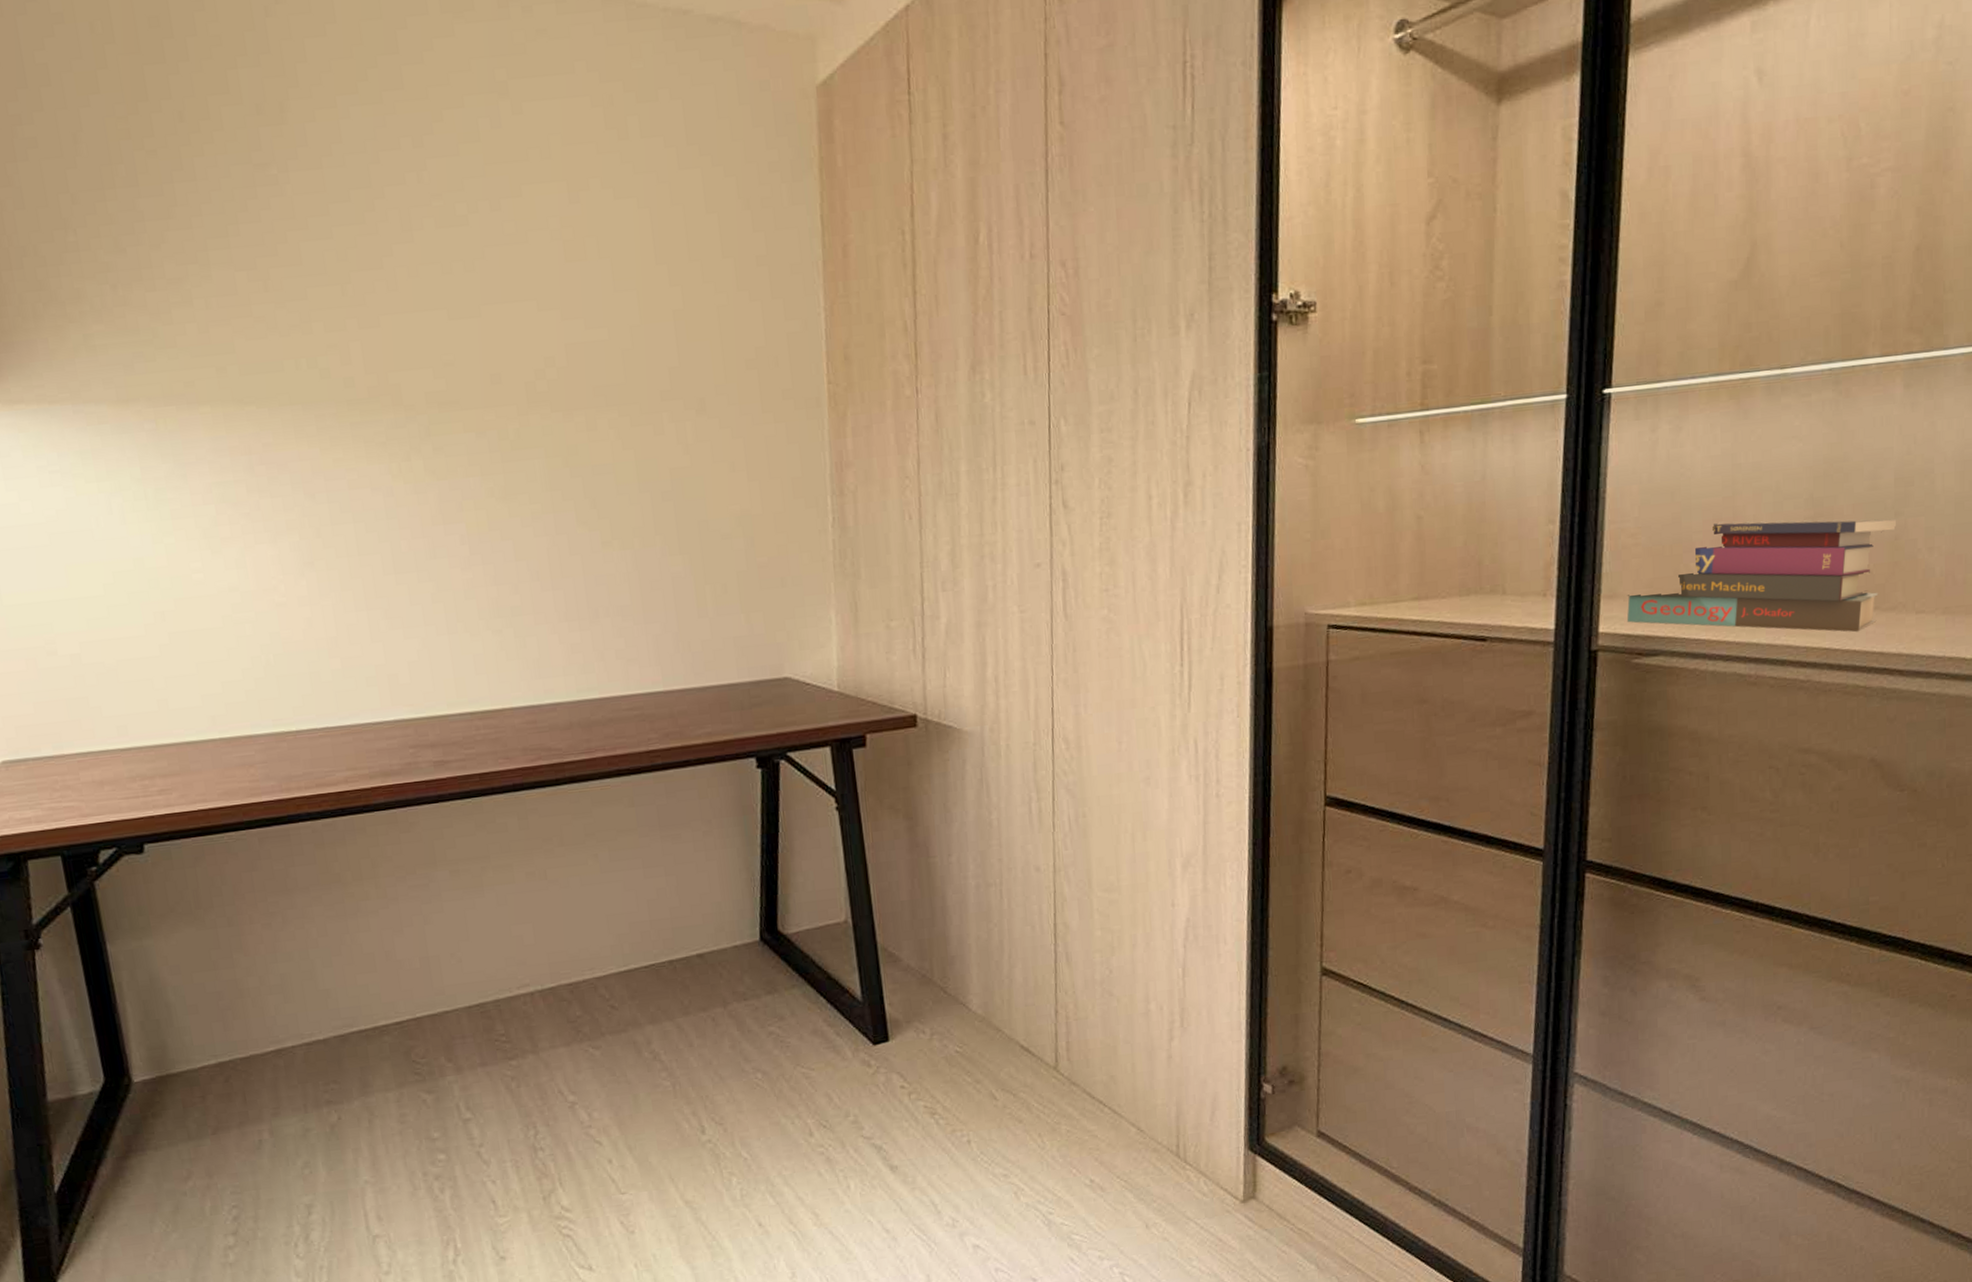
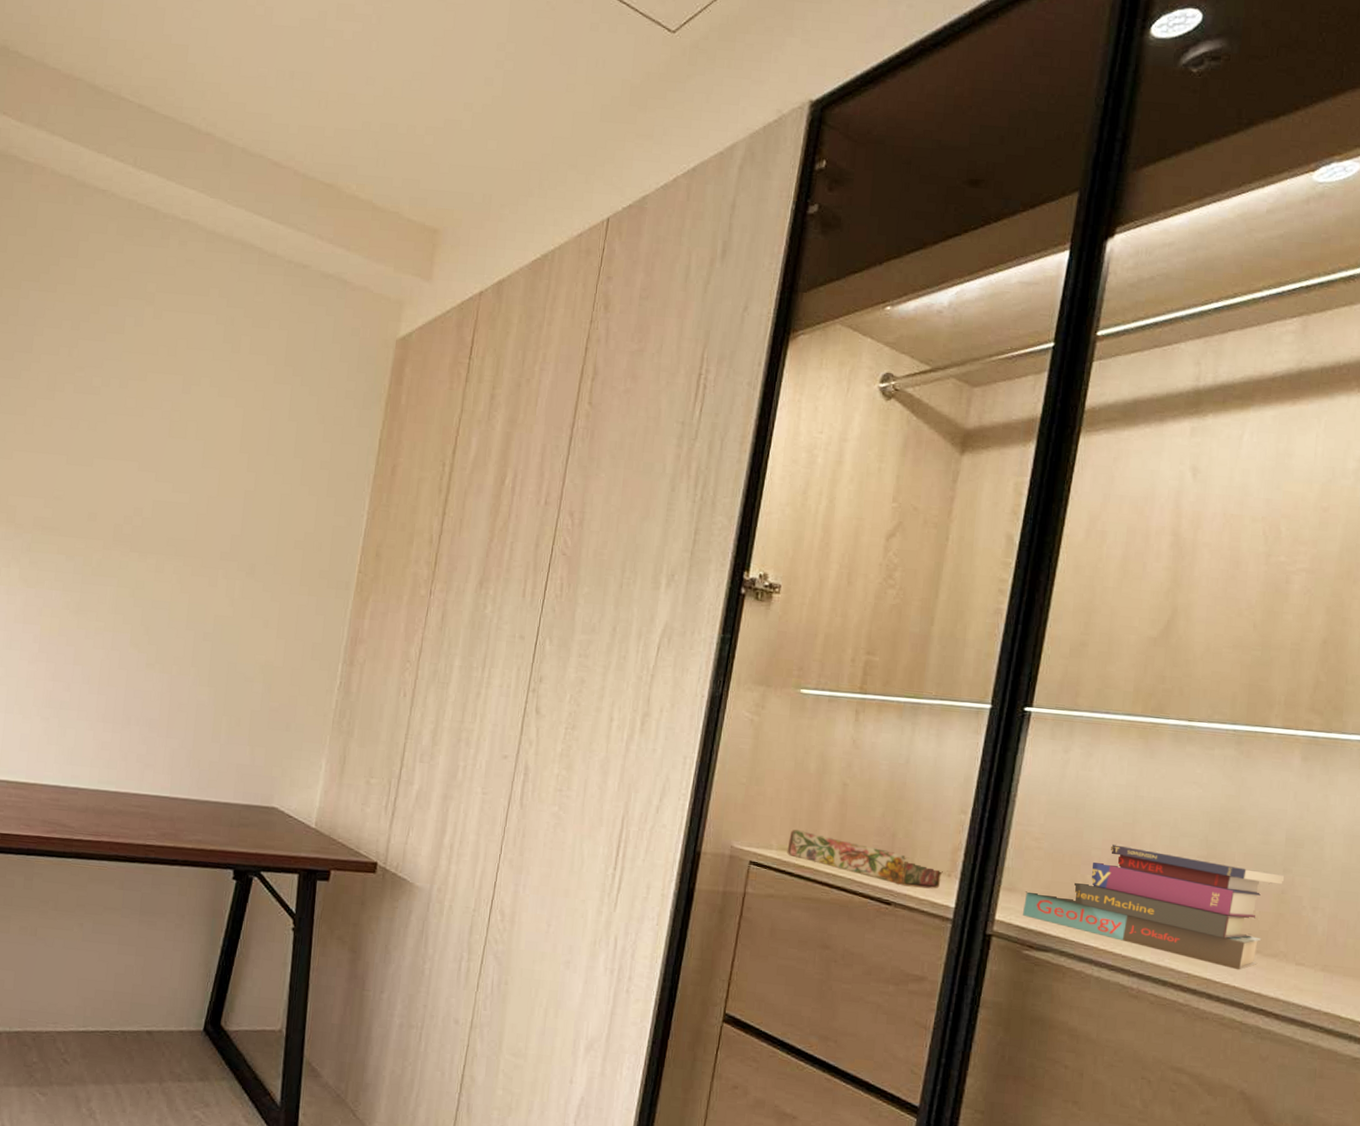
decorative box: none [1366,578,1537,618] -> present [787,829,943,889]

